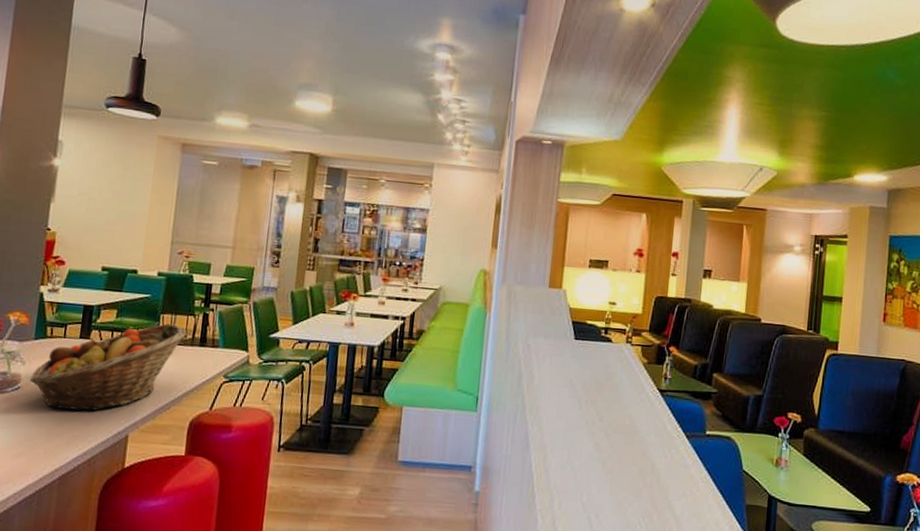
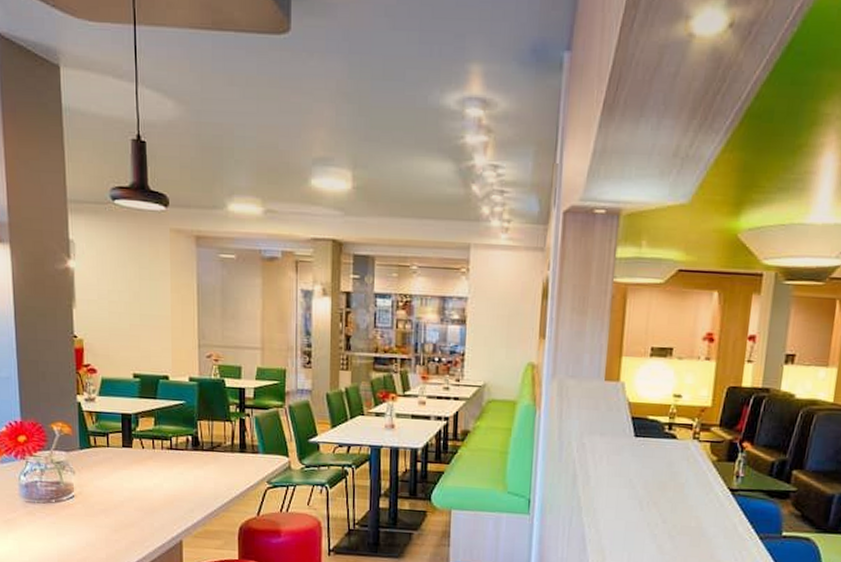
fruit basket: present [29,323,187,411] -> none [81,430,225,518]

